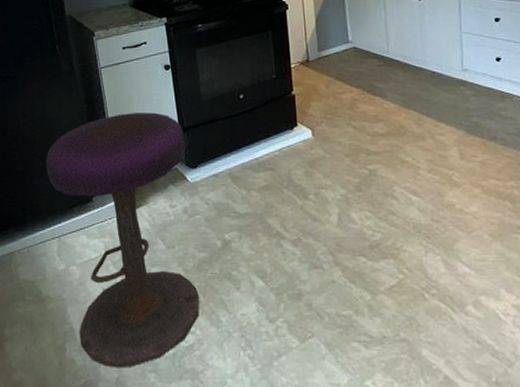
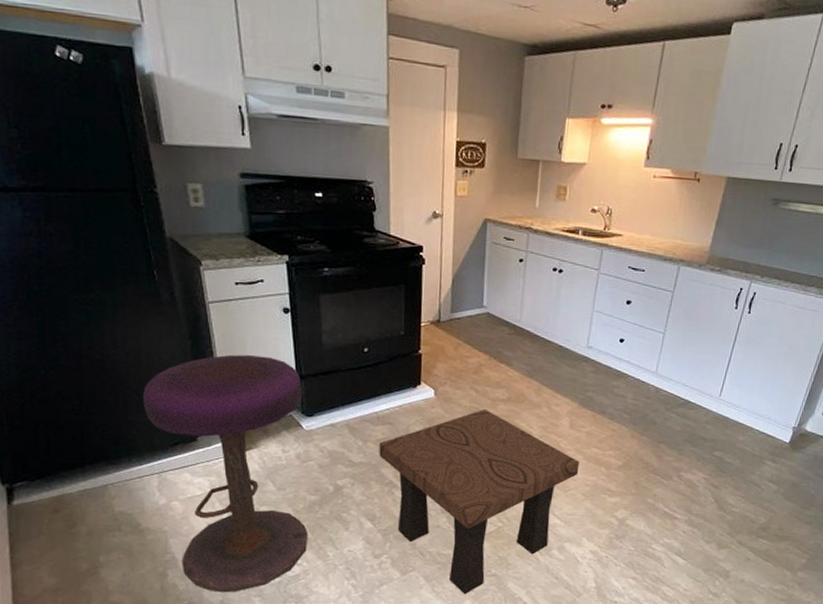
side table: none [263,145,480,366] -> present [379,408,580,595]

